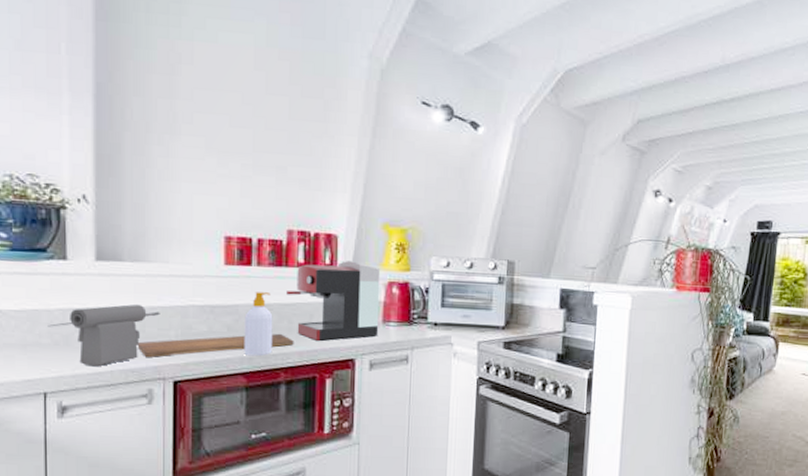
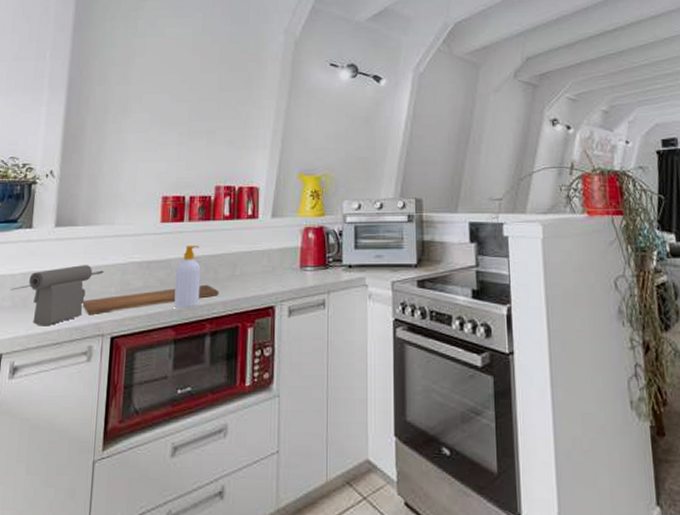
coffee maker: present [286,261,381,341] -> none [213,210,297,289]

